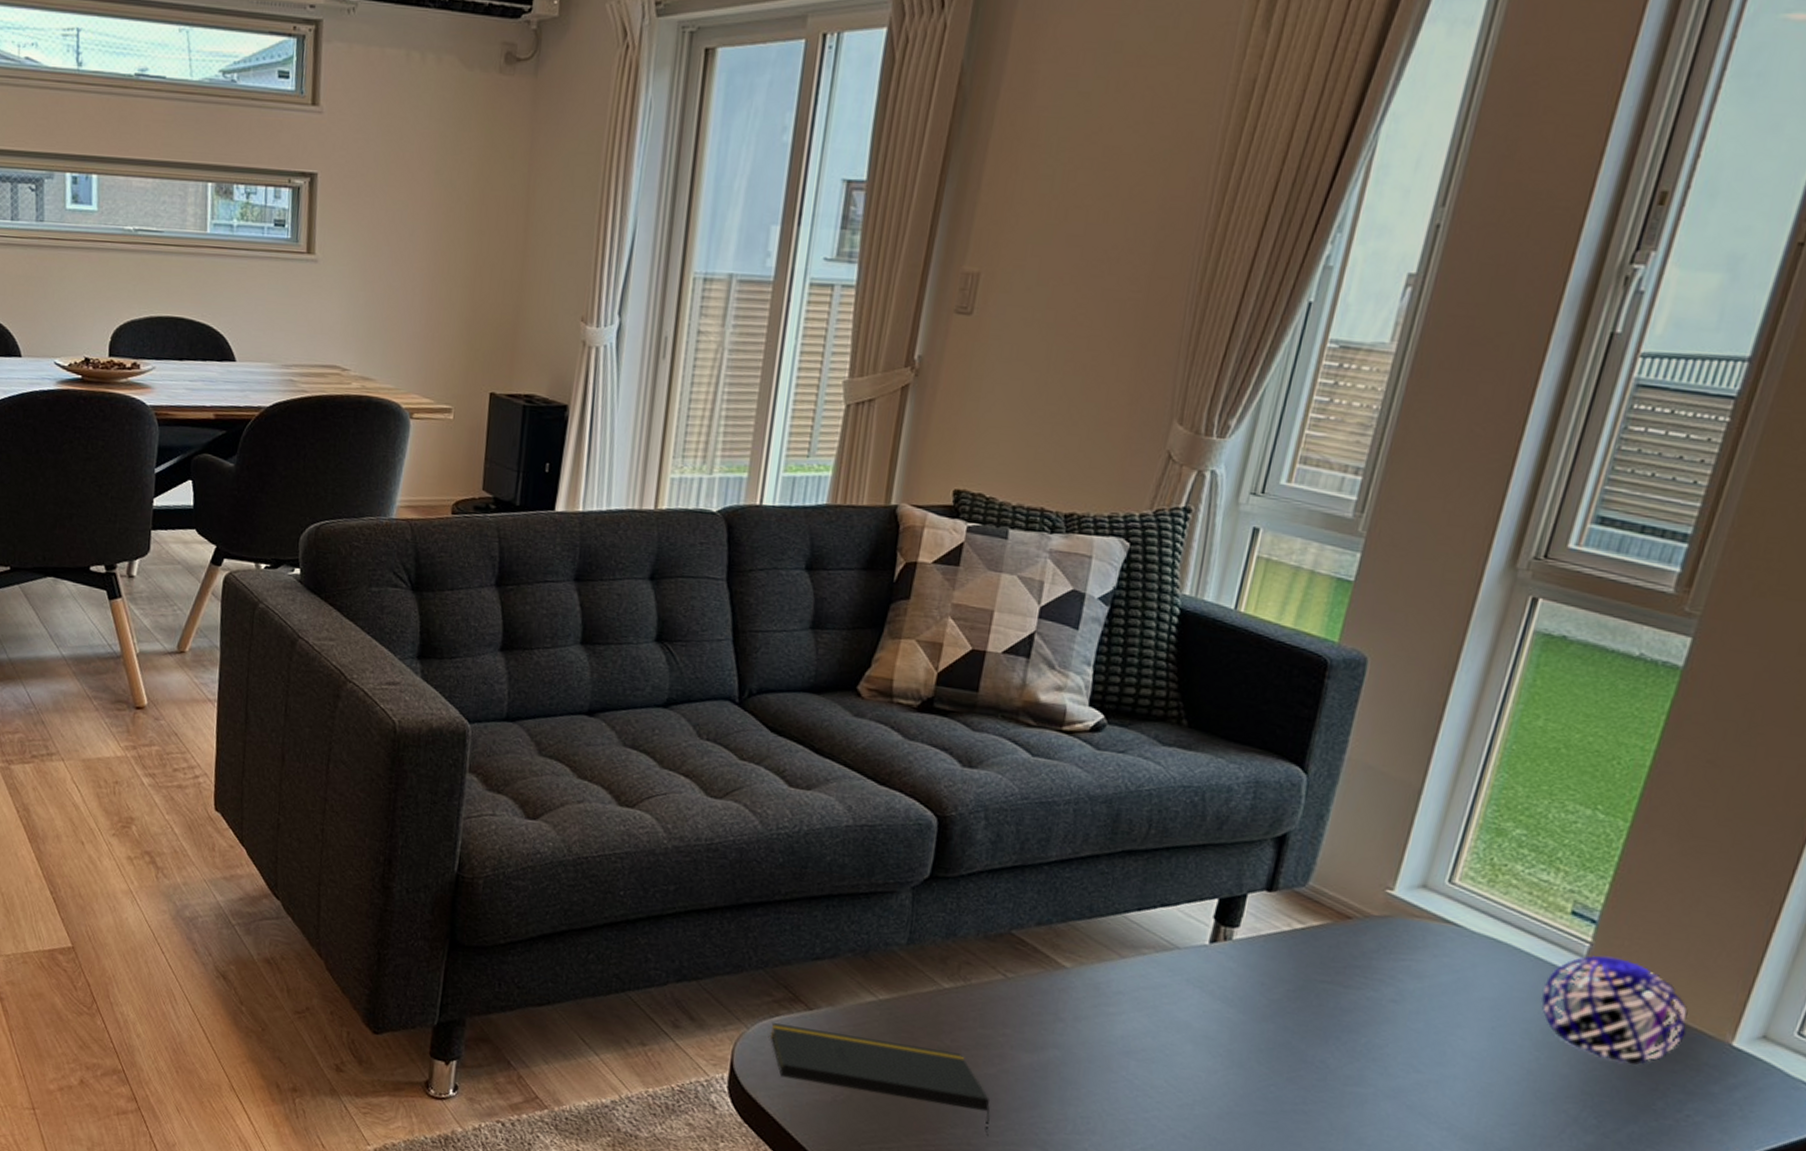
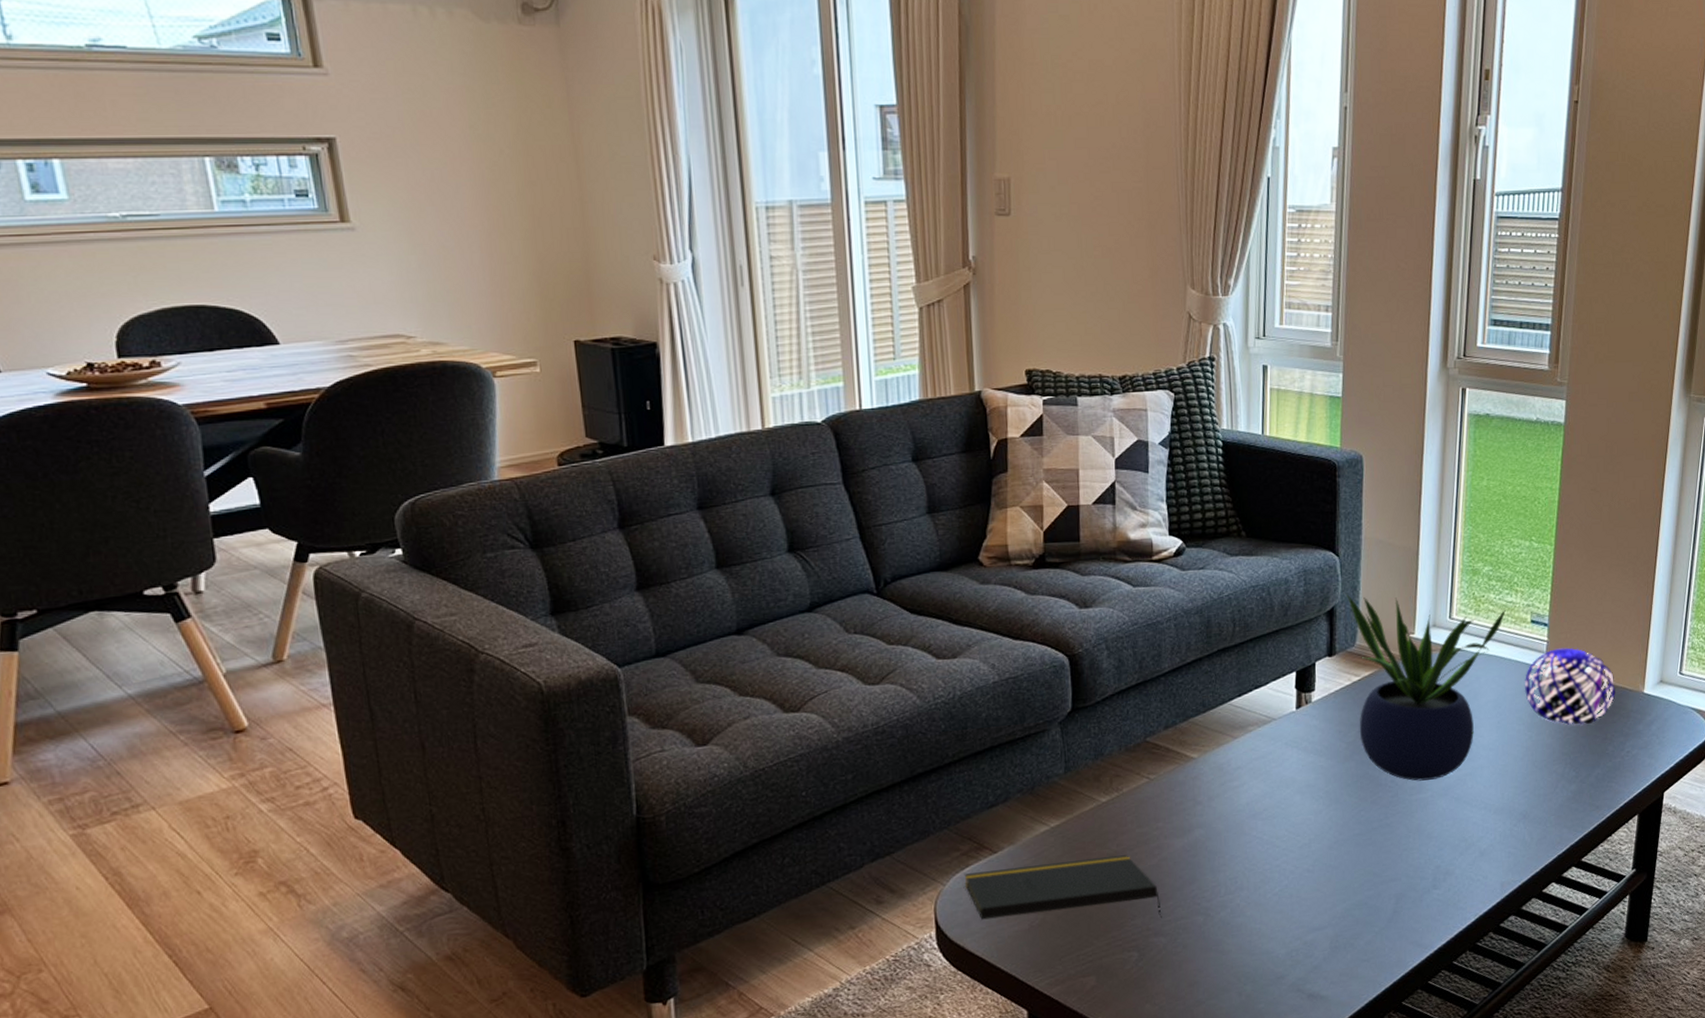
potted plant: none [1289,820,1536,1076] -> present [1345,593,1506,781]

